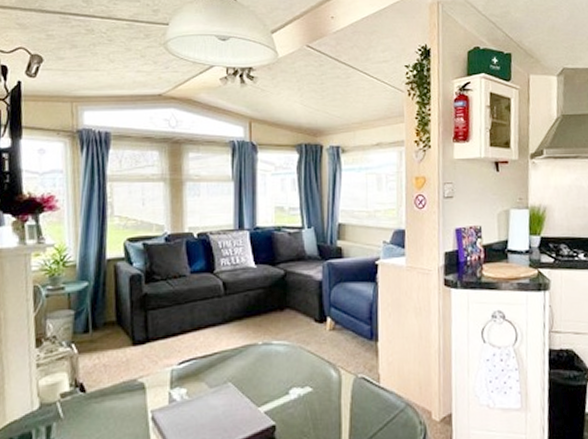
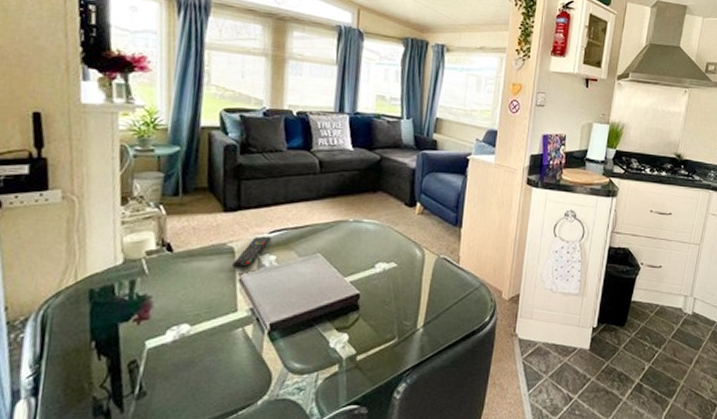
remote control: none [144,367,181,407] -> present [232,236,272,270]

